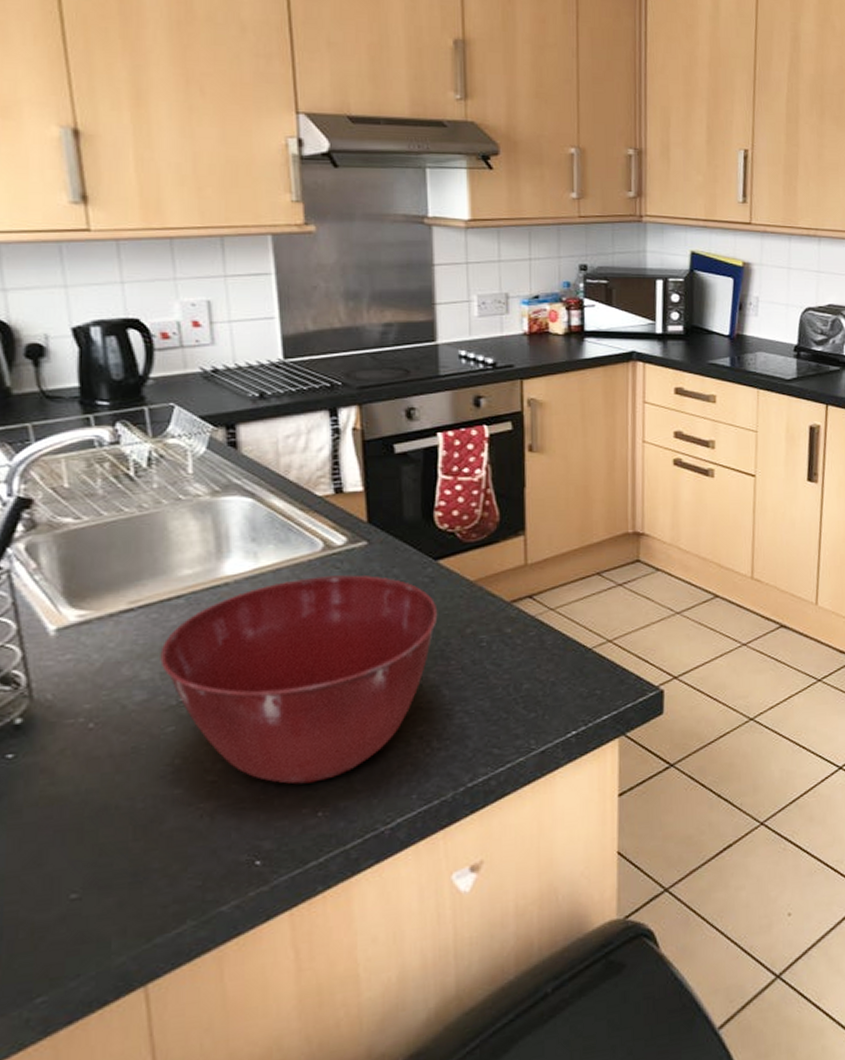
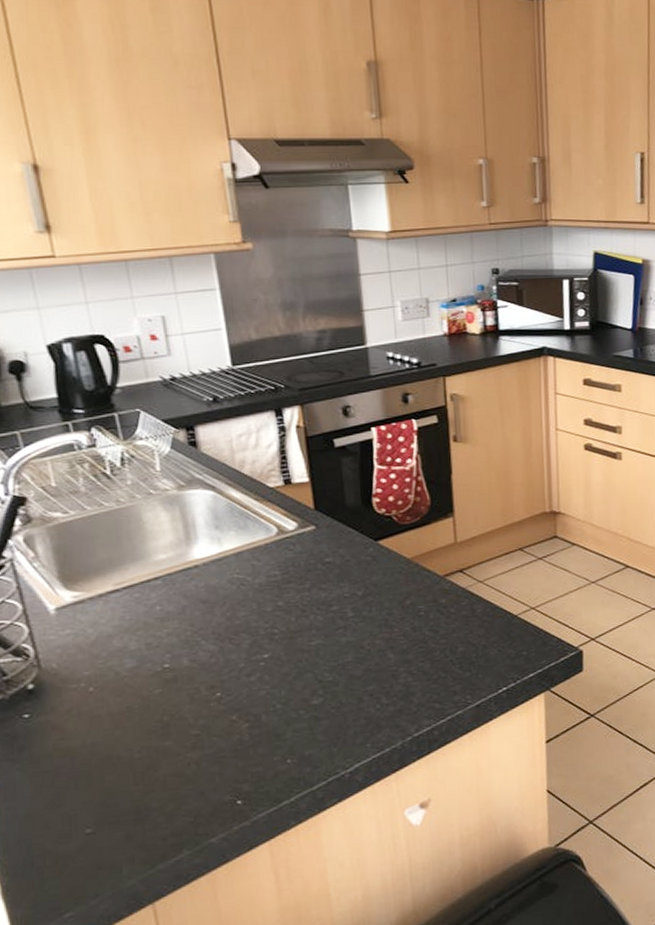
mixing bowl: present [160,575,438,785] -> none [144,555,381,736]

